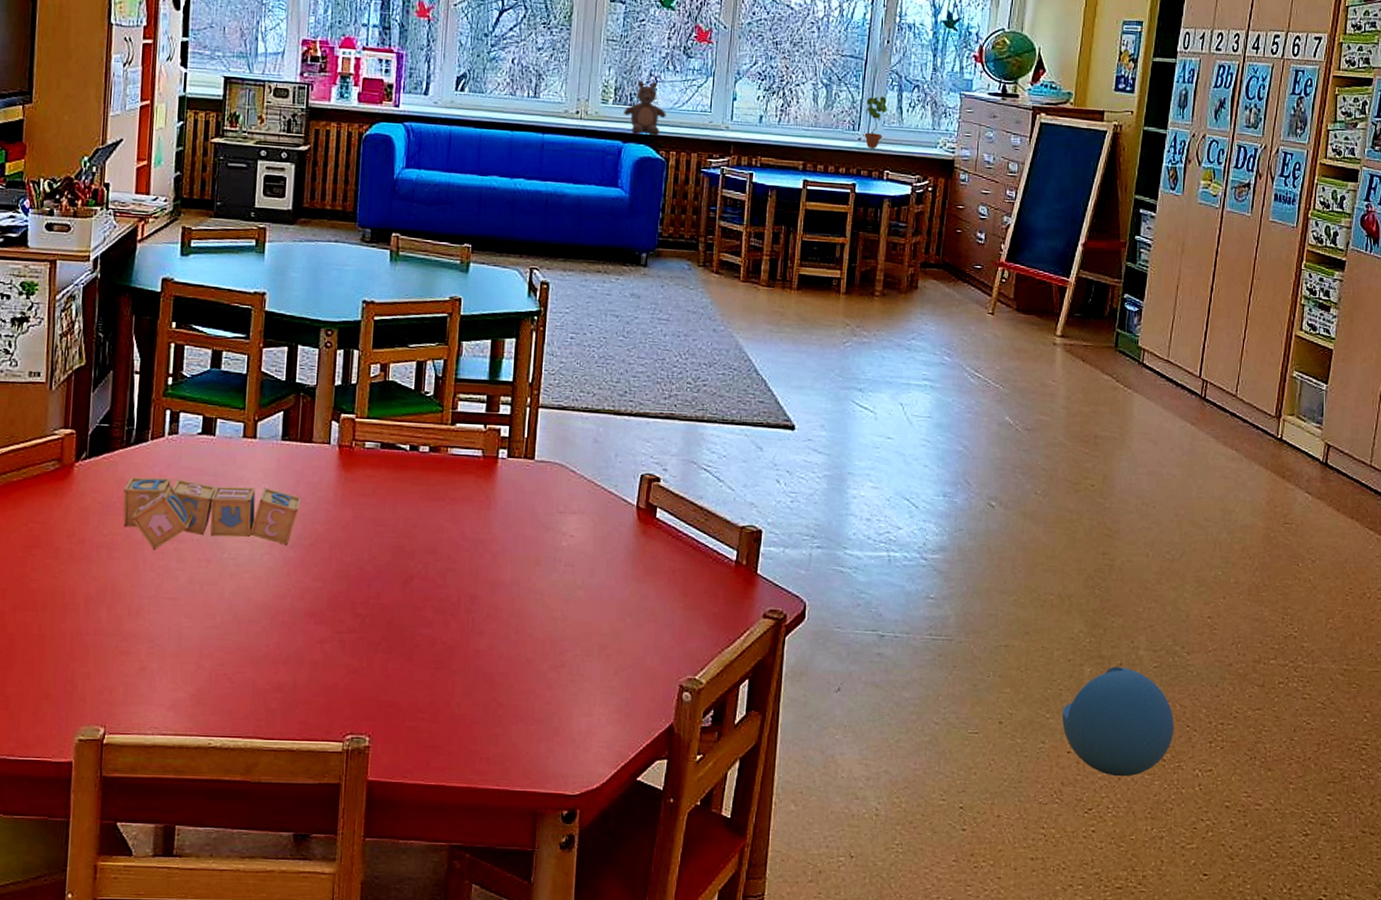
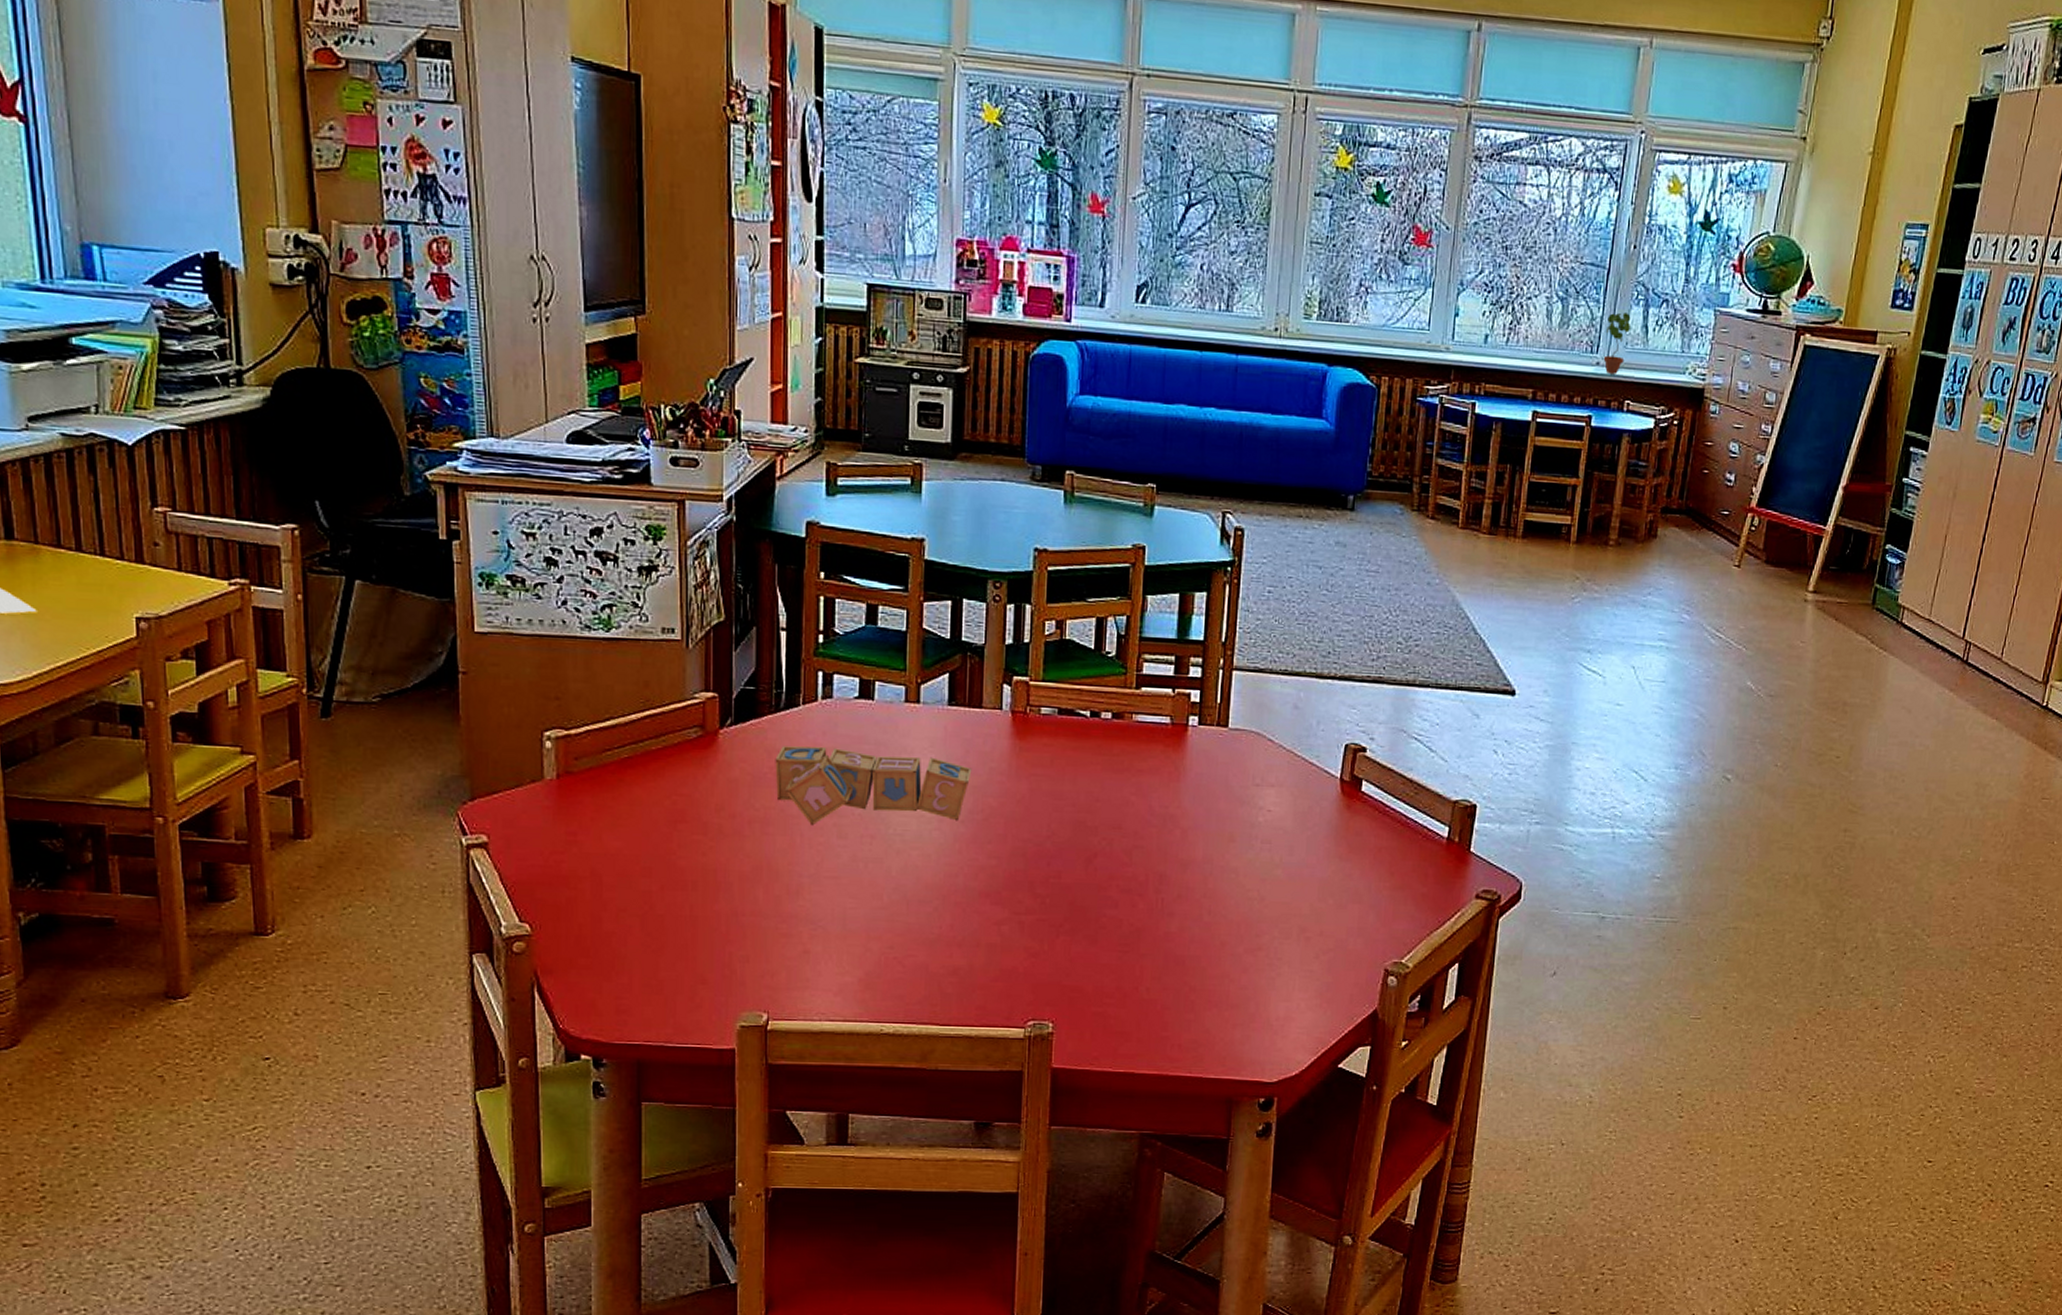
teddy bear: present [624,81,666,137] -> none [1329,292,1378,359]
ball: present [1062,666,1175,777] -> none [1790,950,1909,1063]

